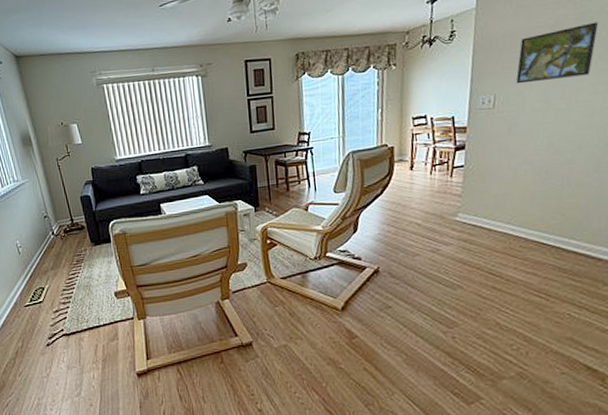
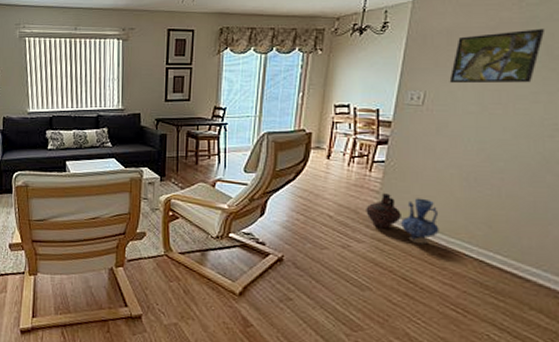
ceramic jug: none [450,196,483,230] -> present [366,193,401,229]
vase: none [483,196,519,239] -> present [401,198,439,245]

